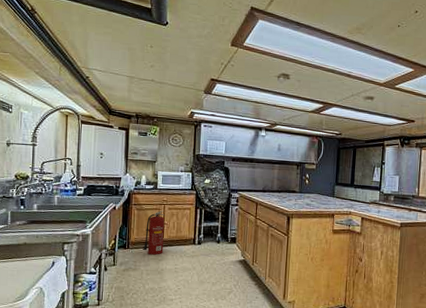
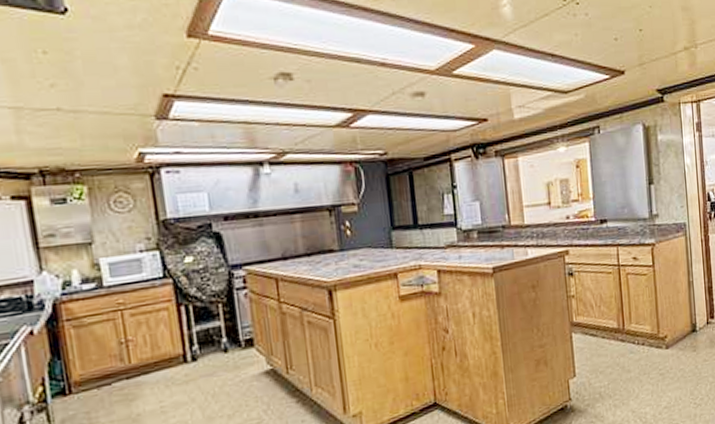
fire extinguisher: present [144,210,165,255] -> none [95,319,135,396]

